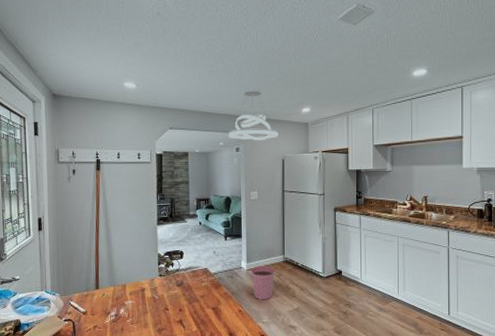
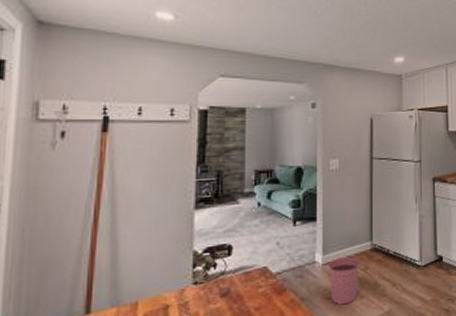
pendant light: present [229,88,278,140] -> none [302,30,366,94]

